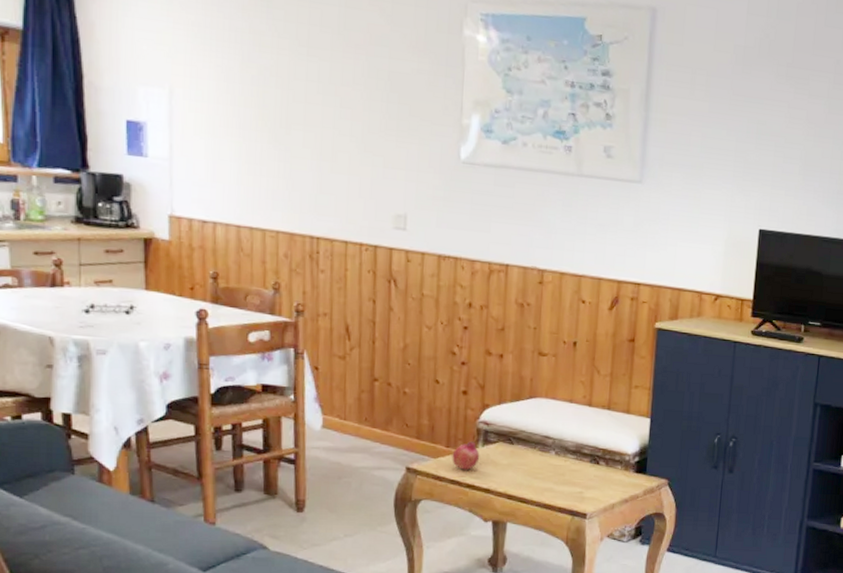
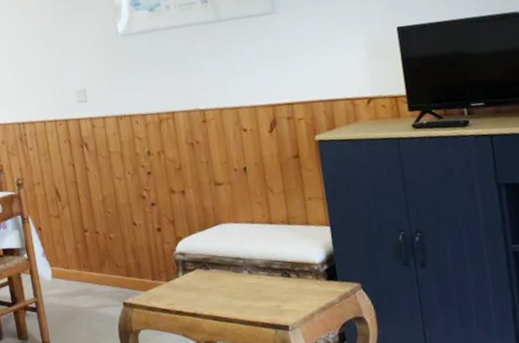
fruit: present [452,441,480,470] -> none [158,272,183,299]

